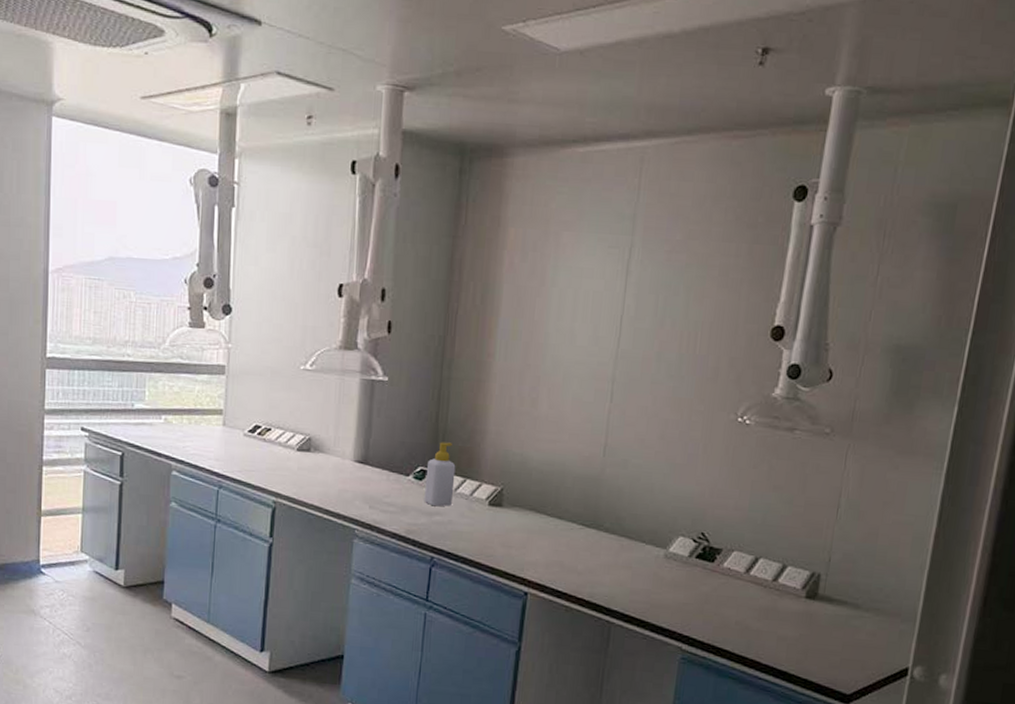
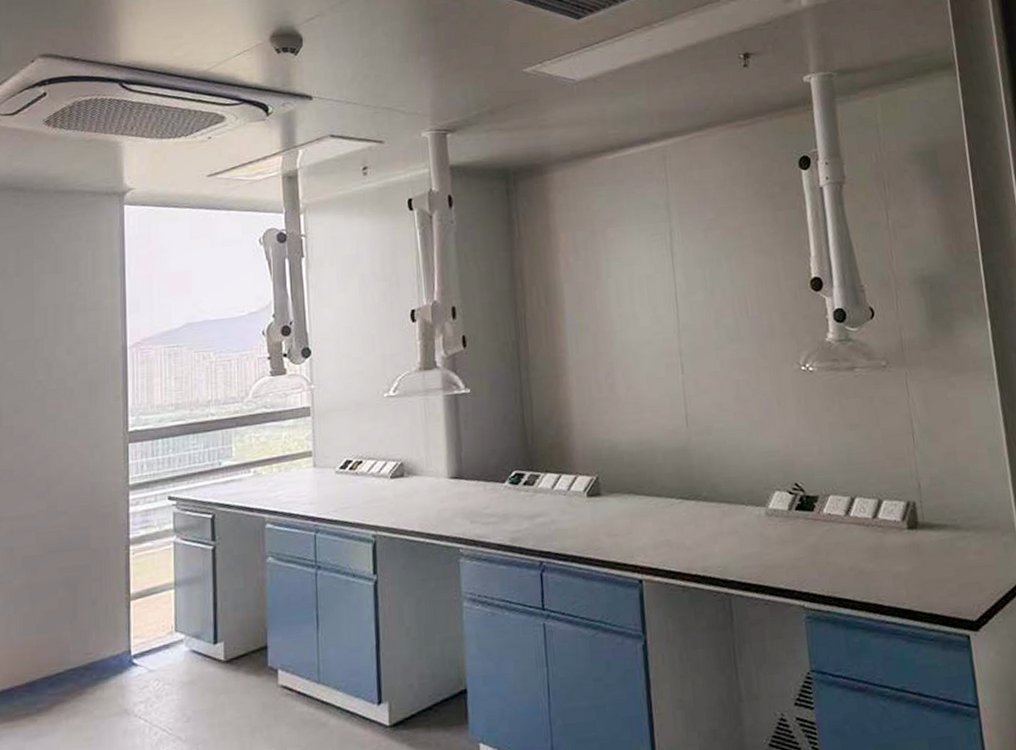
soap bottle: present [424,442,456,507] -> none [520,441,551,509]

